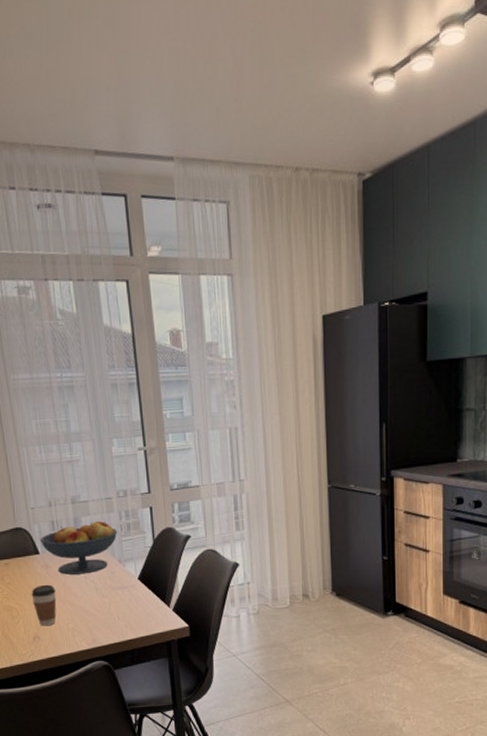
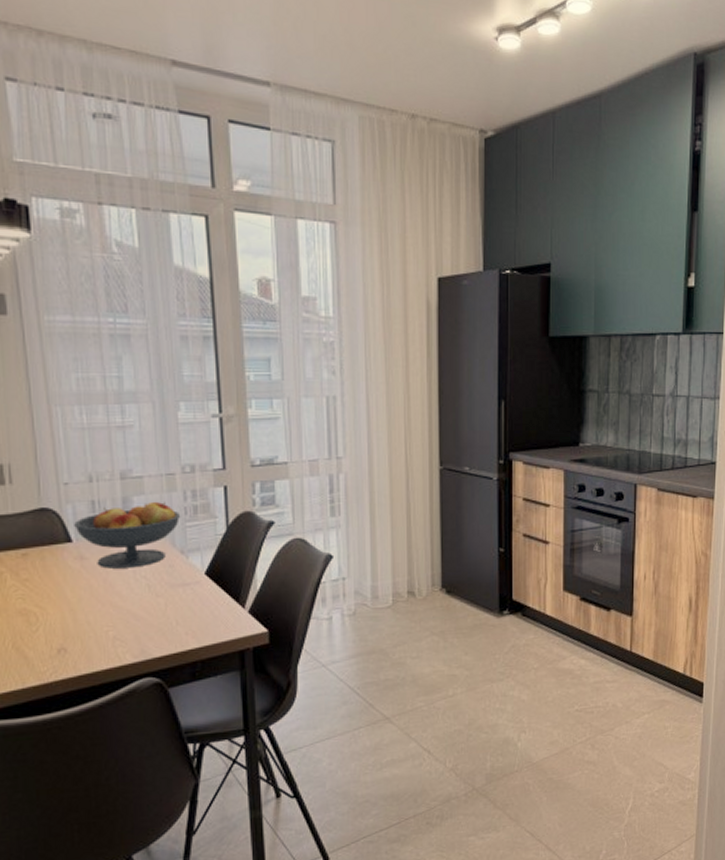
coffee cup: present [31,584,57,626] -> none [57,581,93,635]

